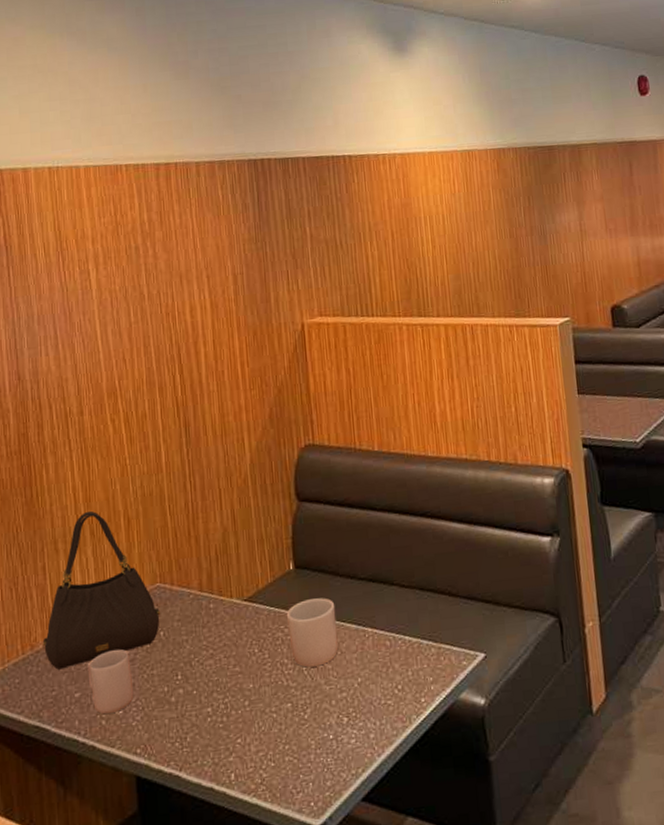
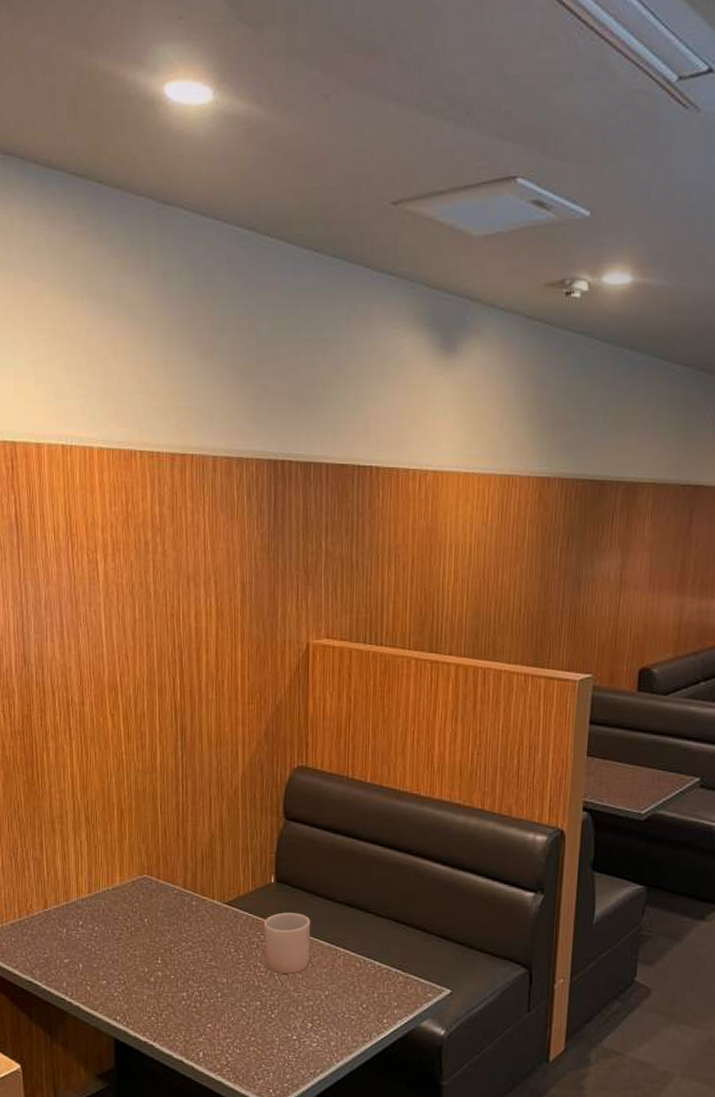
handbag: present [42,510,161,670] -> none [37,798,146,936]
cup: present [87,649,134,715] -> none [76,927,117,982]

